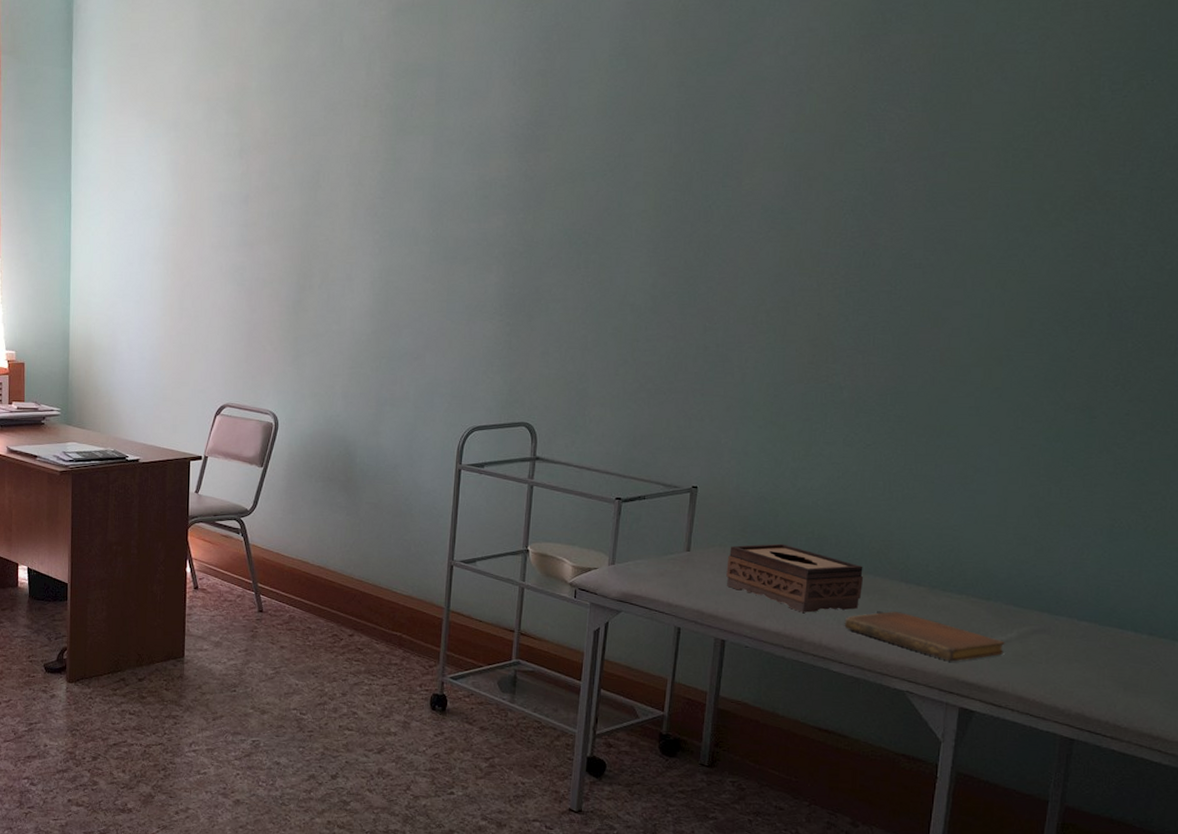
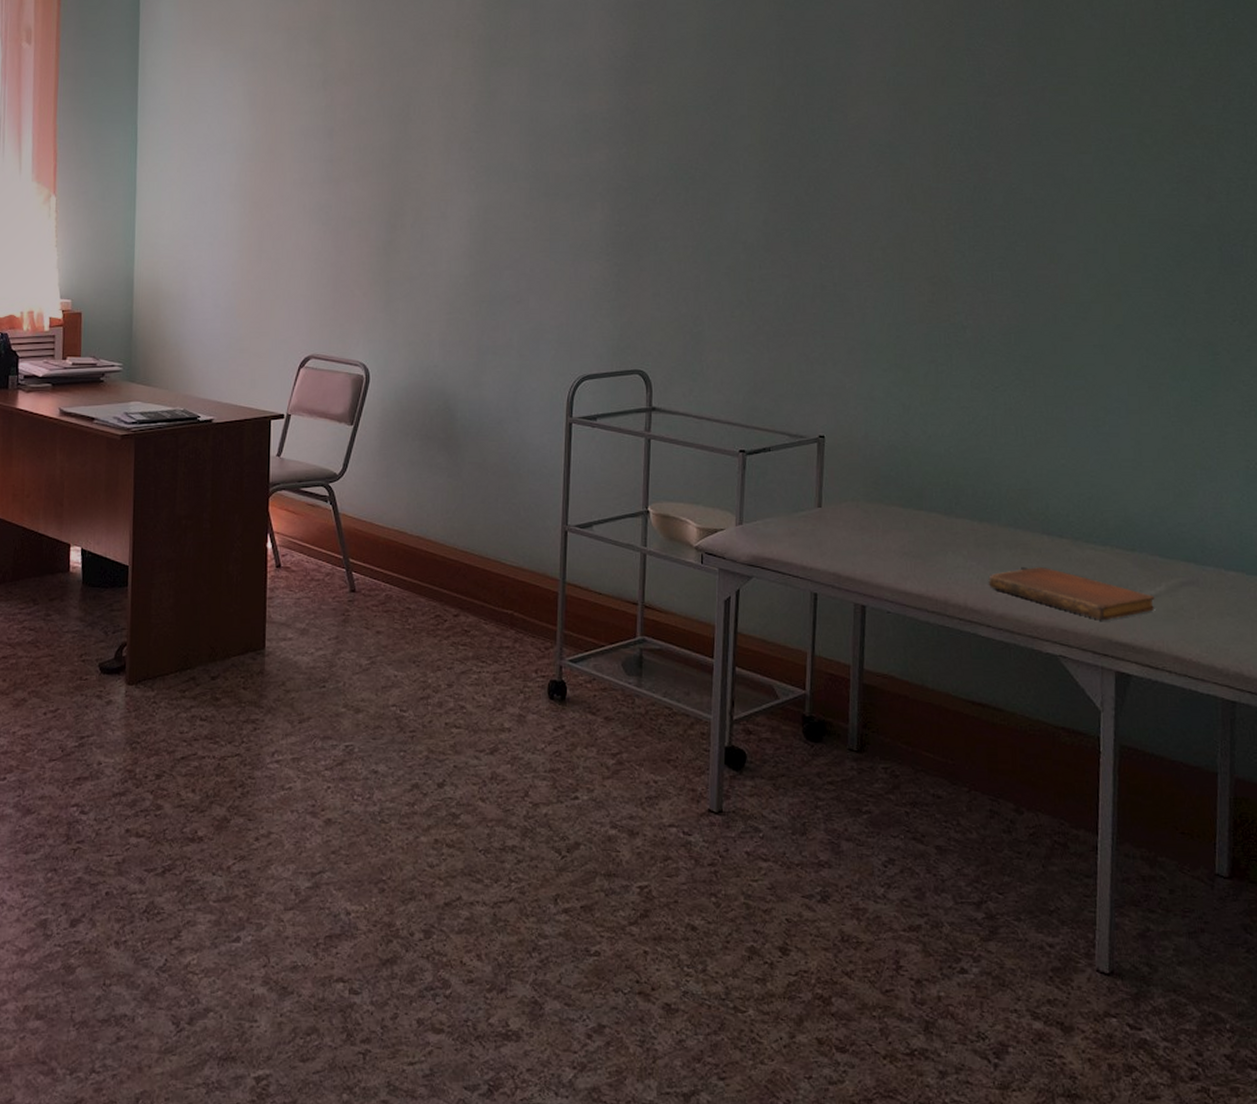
tissue box: present [726,543,863,613] -> none [861,496,1004,572]

